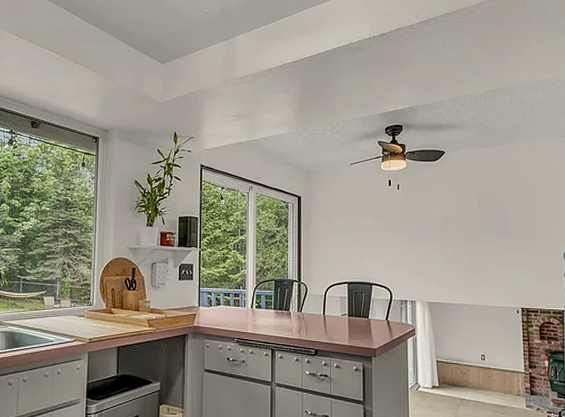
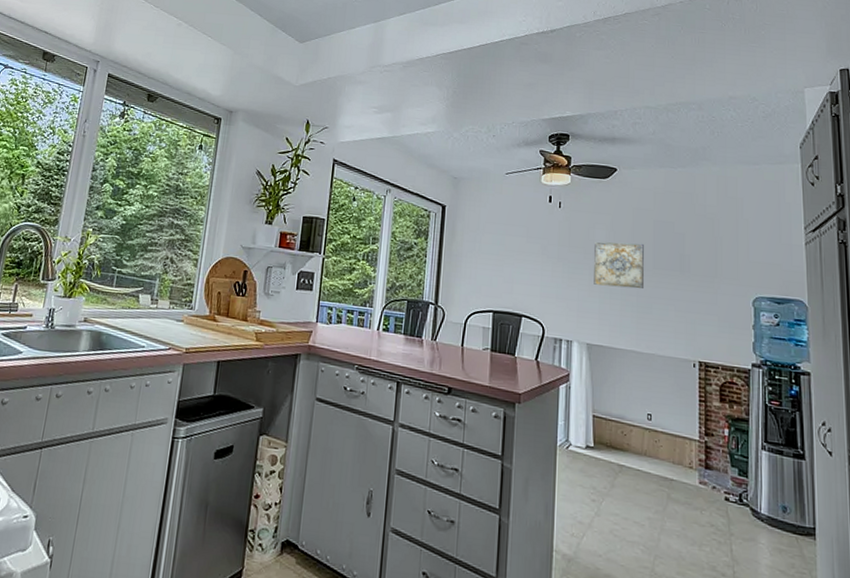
wall art: none [430,213,473,253] -> present [594,242,645,289]

